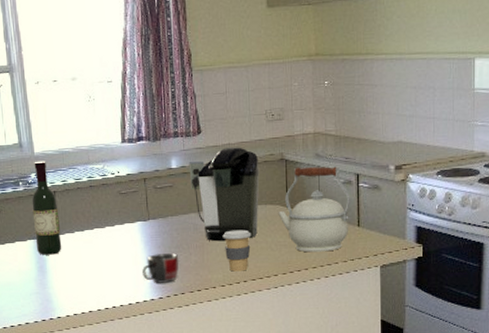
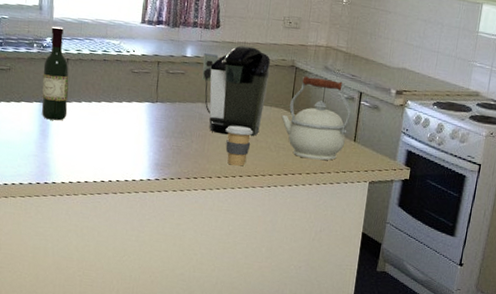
mug: present [142,253,179,283] -> none [143,136,181,166]

